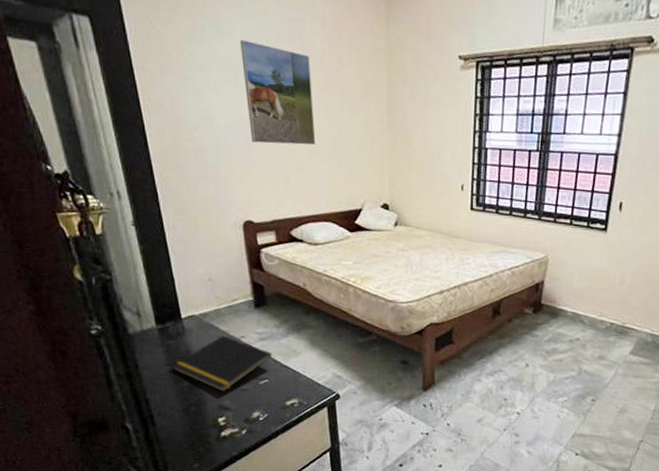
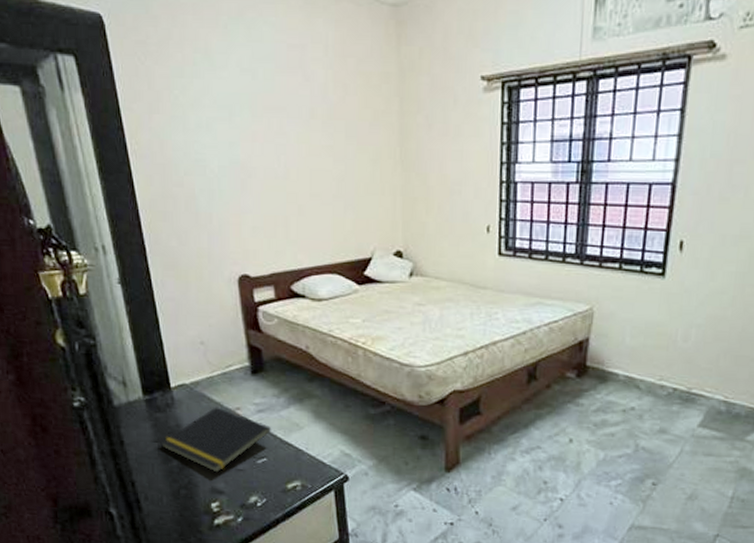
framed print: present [239,40,315,146] -> none [234,72,318,187]

